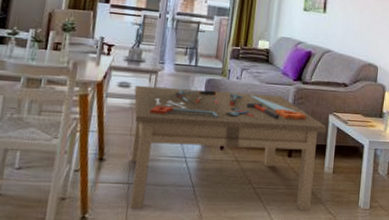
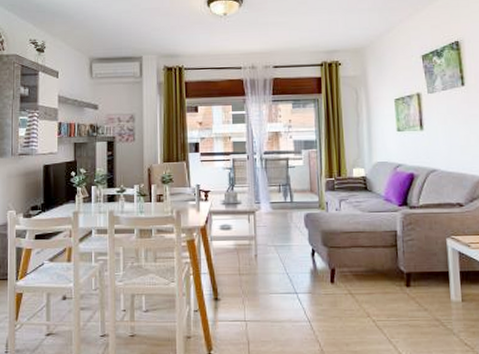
coffee table: present [130,85,327,211] -> none [236,223,446,346]

